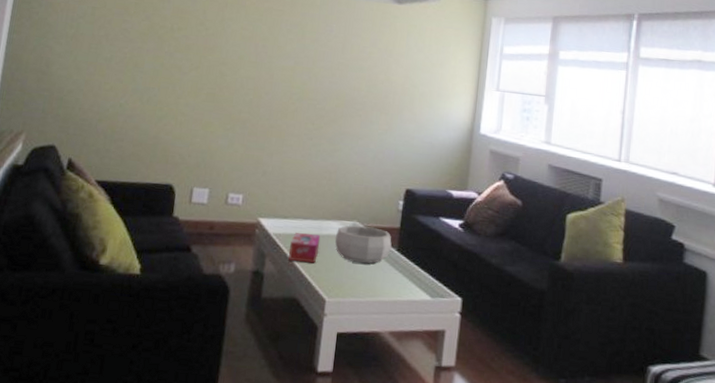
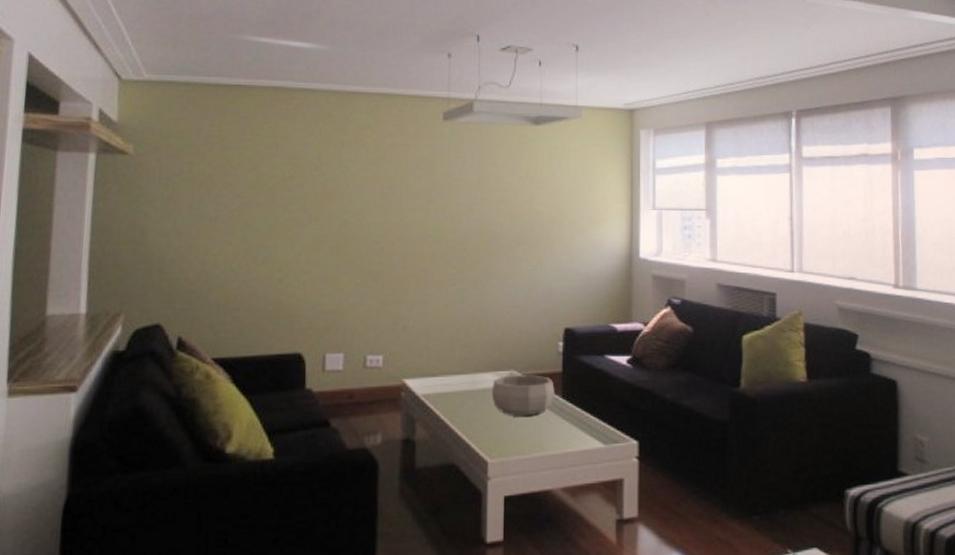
tissue box: present [289,233,321,264] -> none [442,390,475,423]

